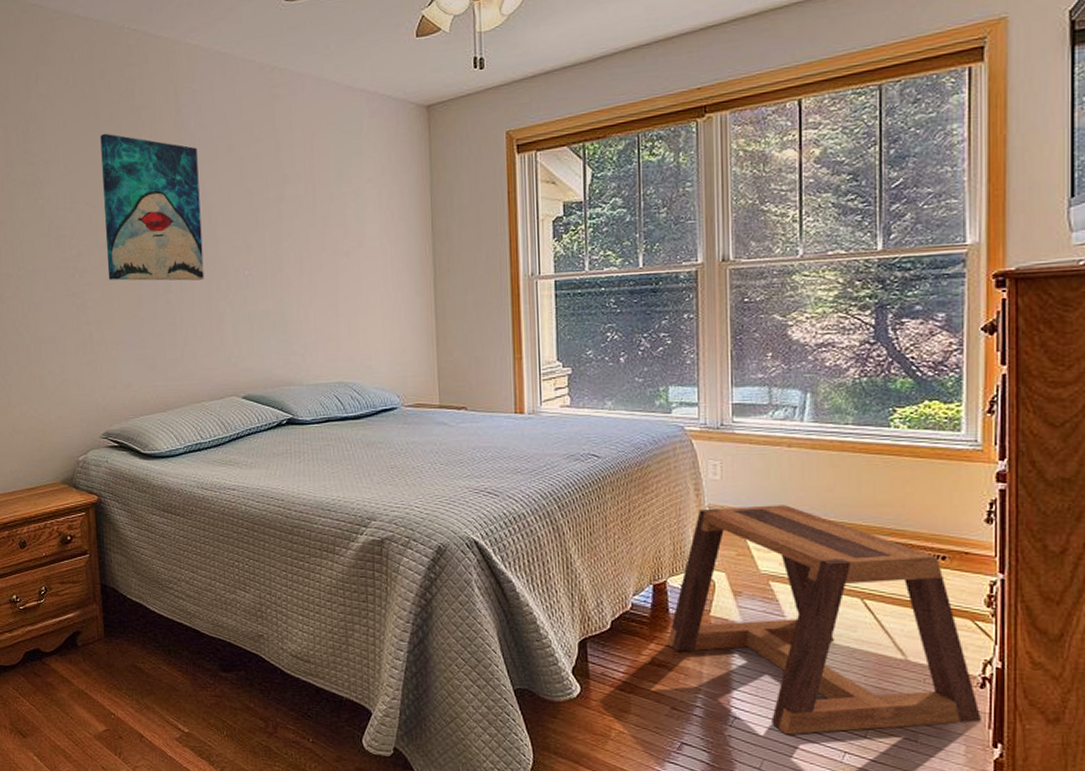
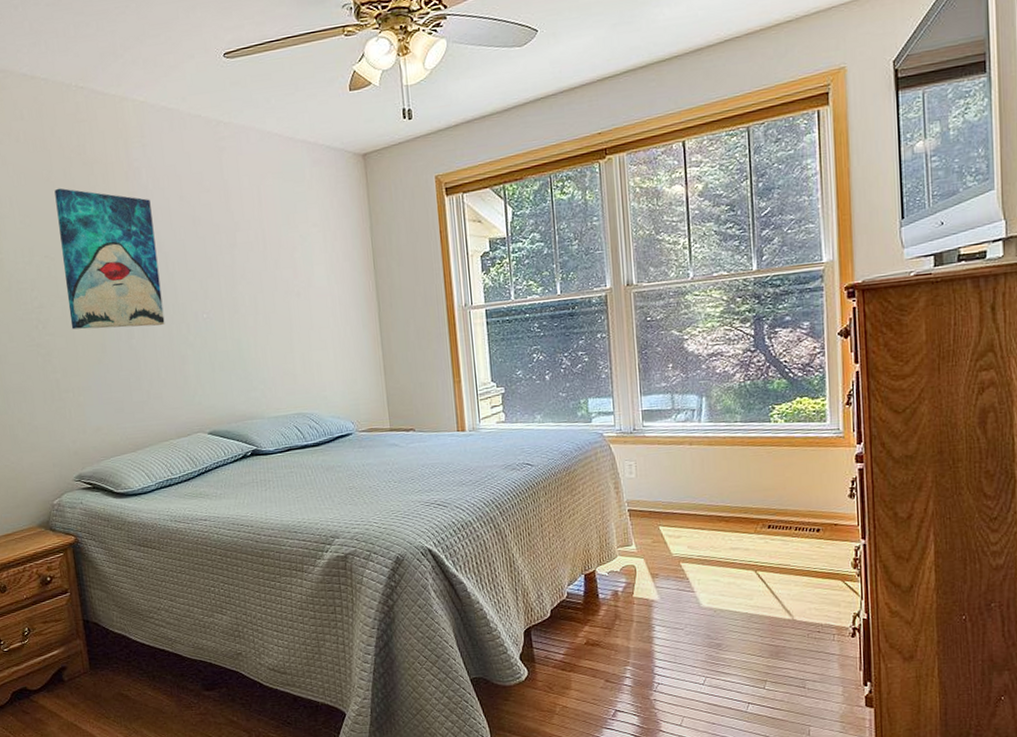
stool: present [667,505,982,735] -> none [599,495,855,694]

